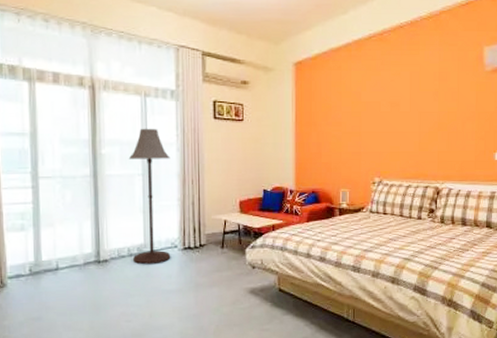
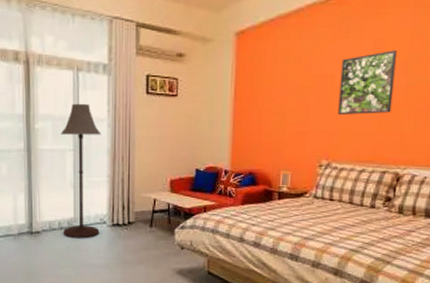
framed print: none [385,81,429,138] -> present [338,50,397,116]

